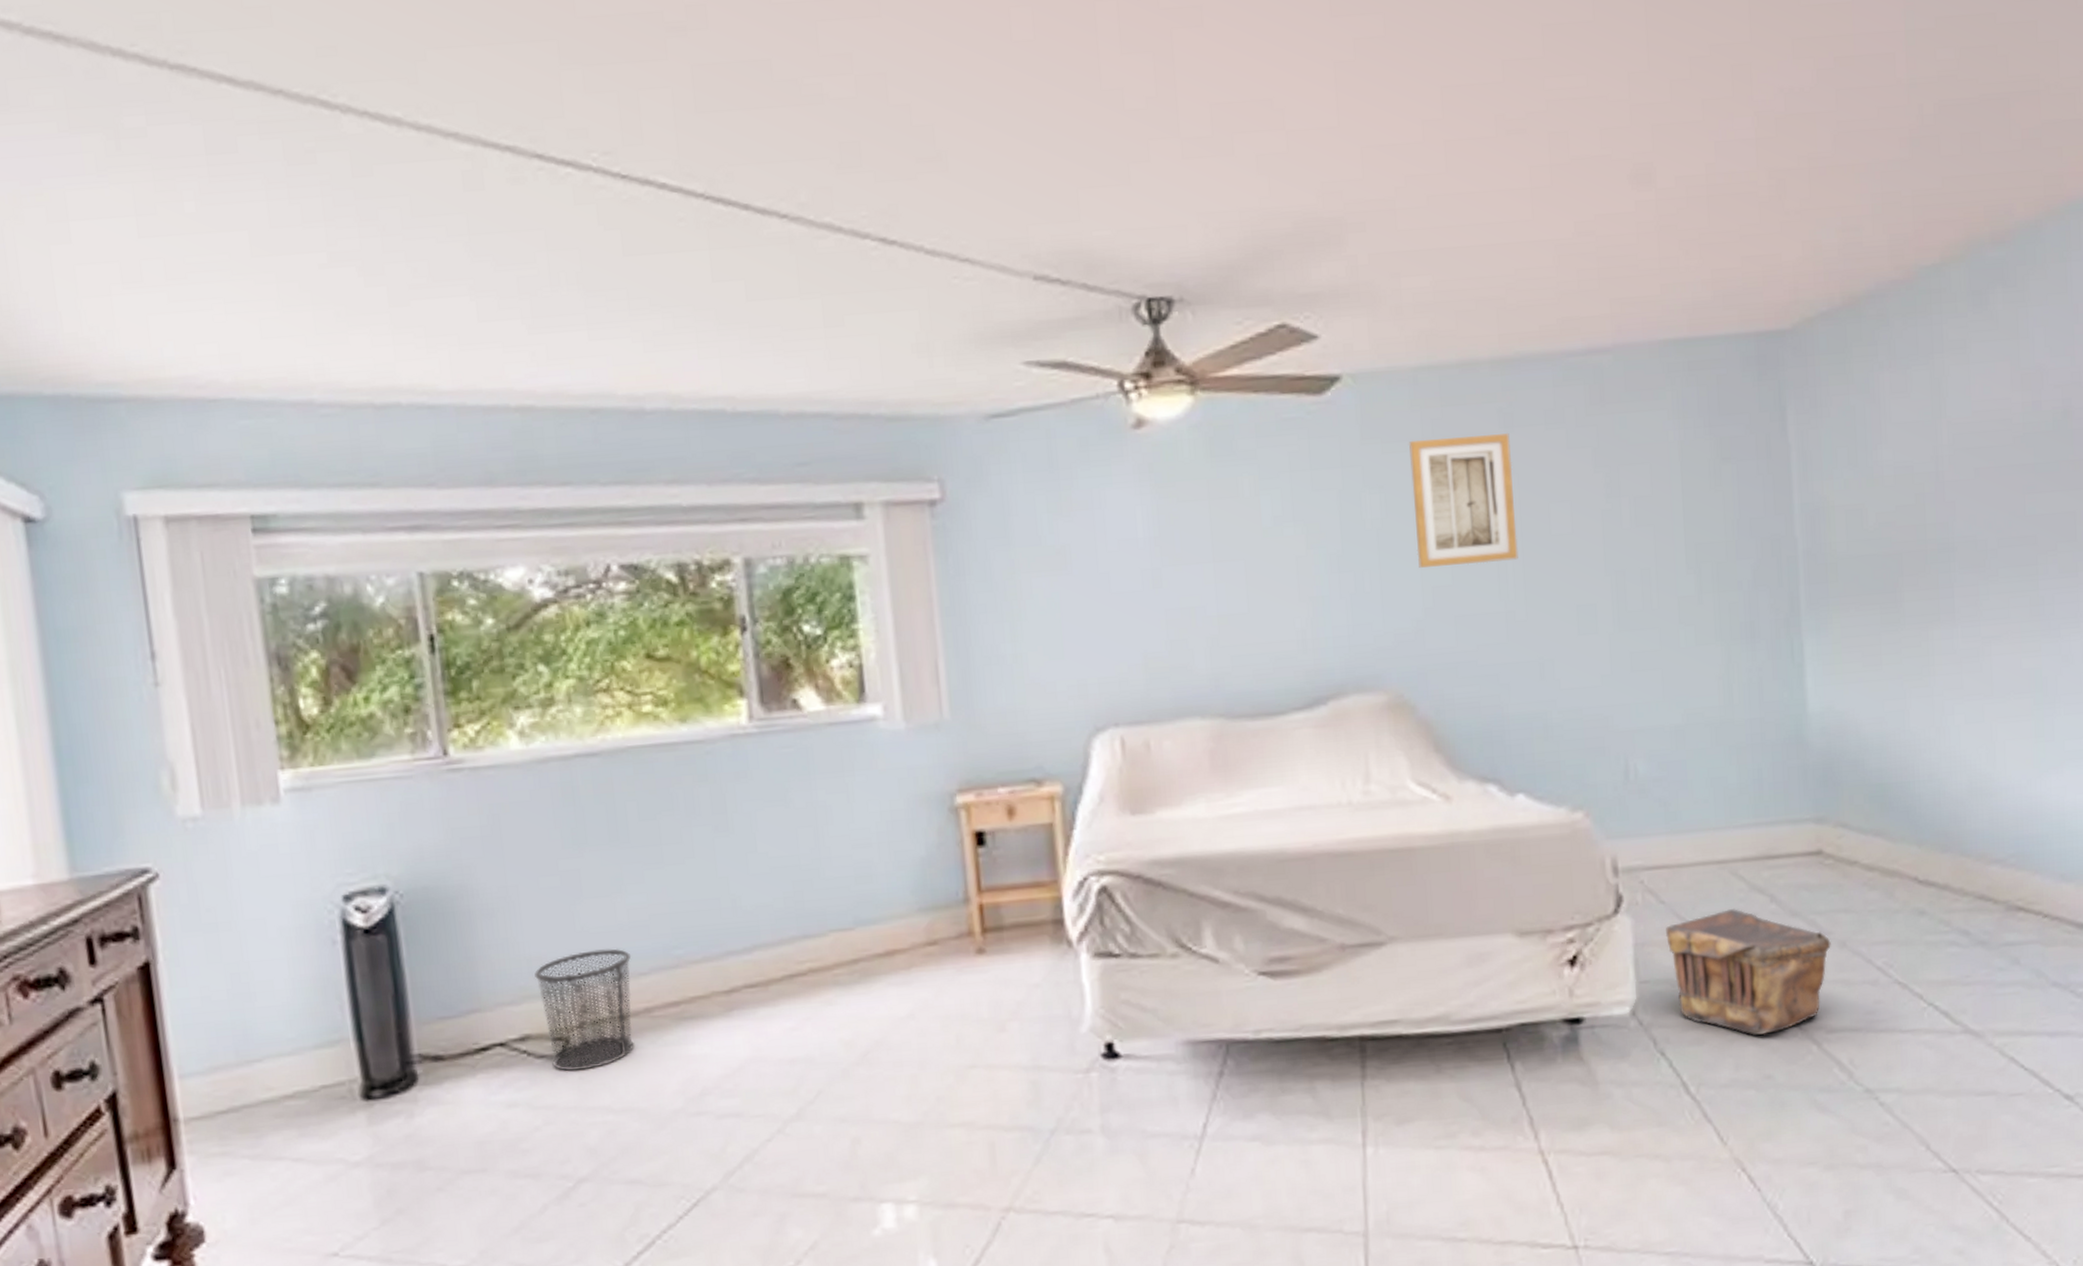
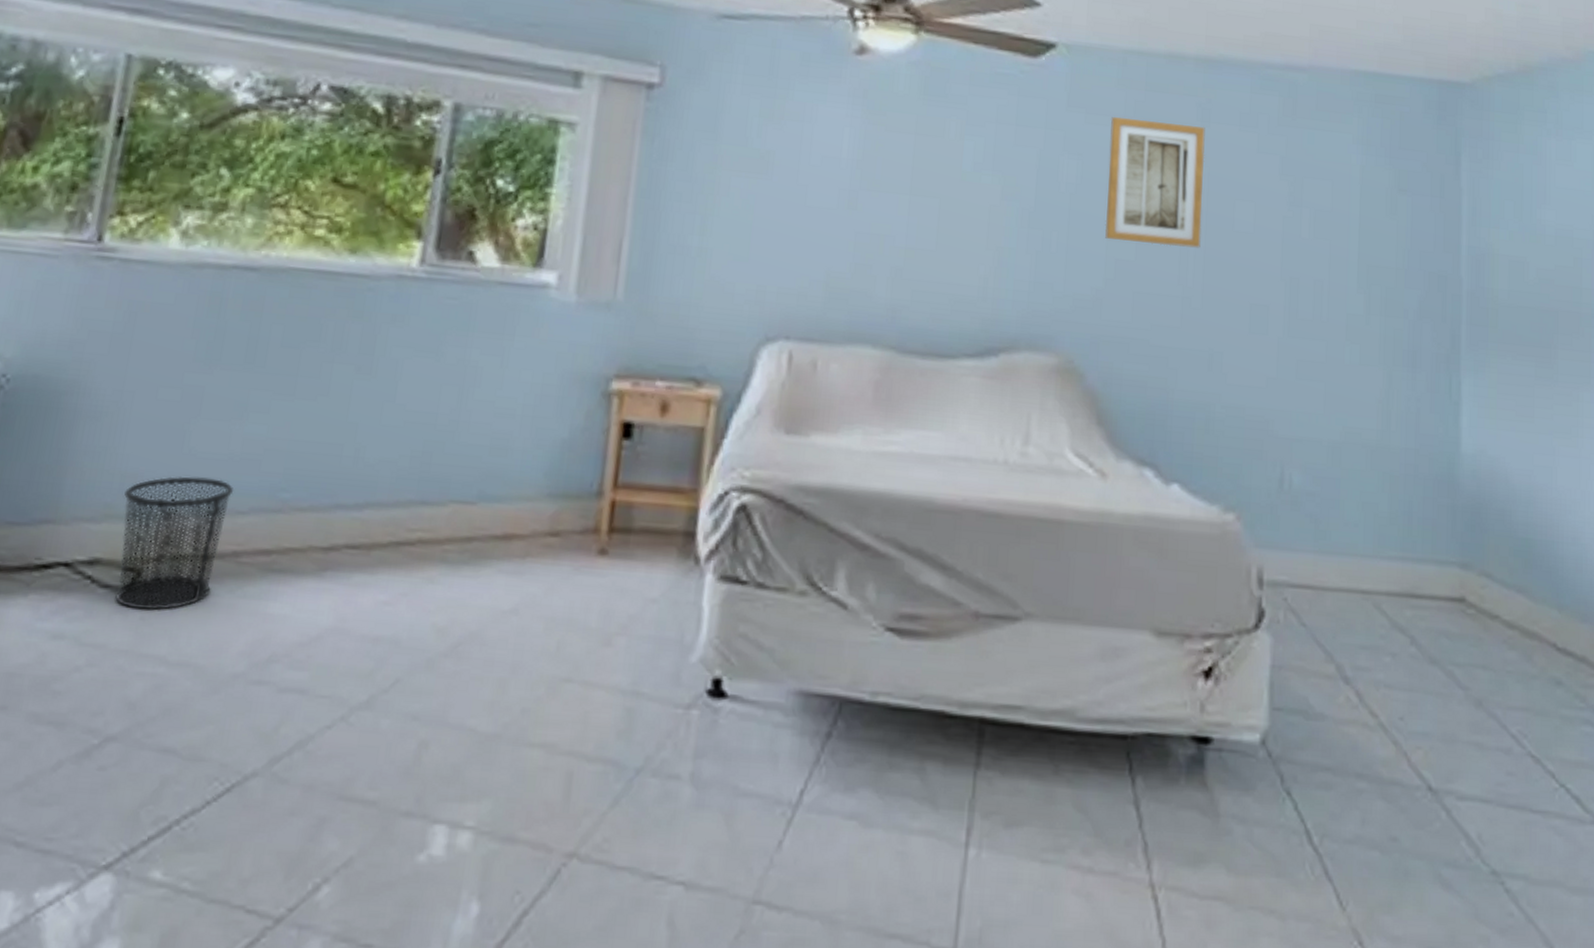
pouch: present [1666,909,1831,1036] -> none [1304,644,1467,791]

